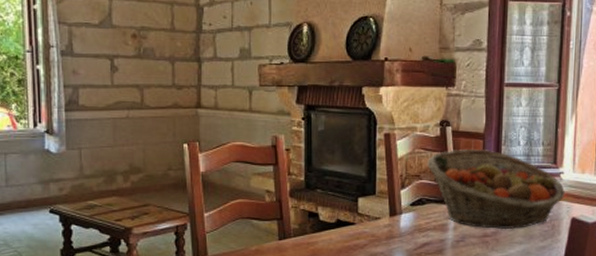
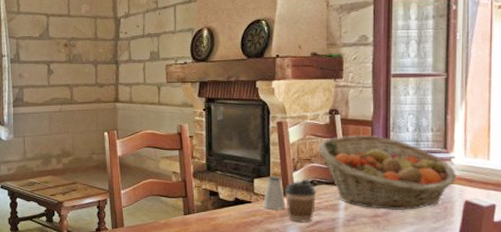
saltshaker: none [368,194,392,231] -> present [263,176,286,210]
coffee cup: none [391,197,425,245] -> present [284,179,317,223]

